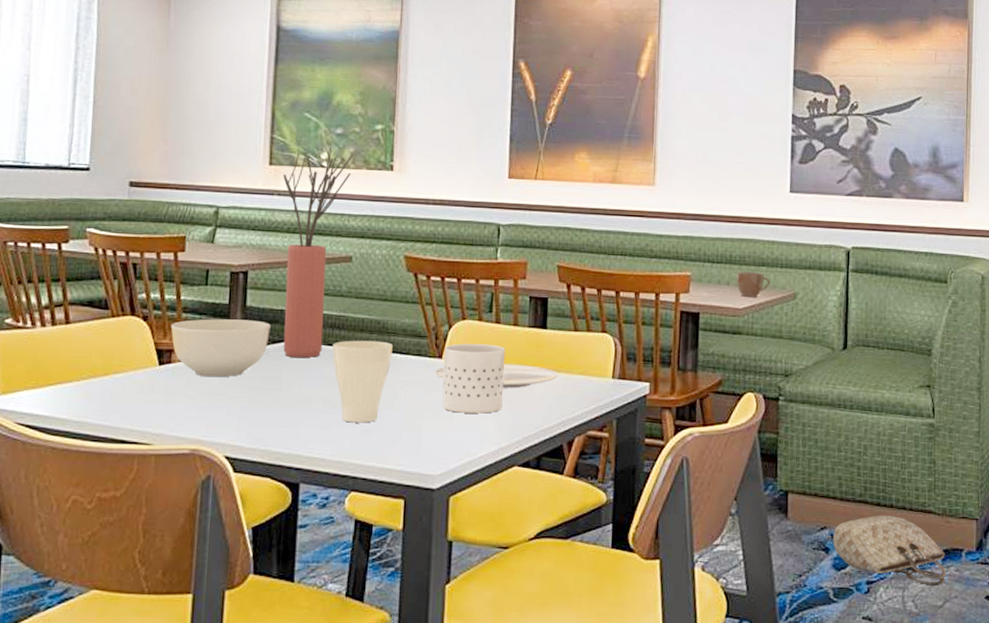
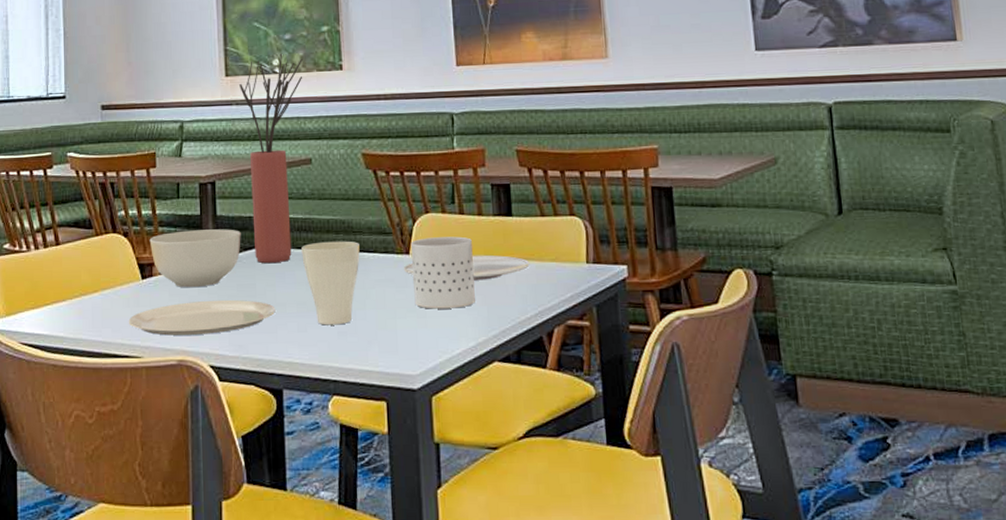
plate: none [140,391,300,425] -> present [128,299,276,336]
cup: present [736,271,770,297] -> none [707,138,746,166]
handbag: present [832,515,947,585] -> none [854,397,997,475]

